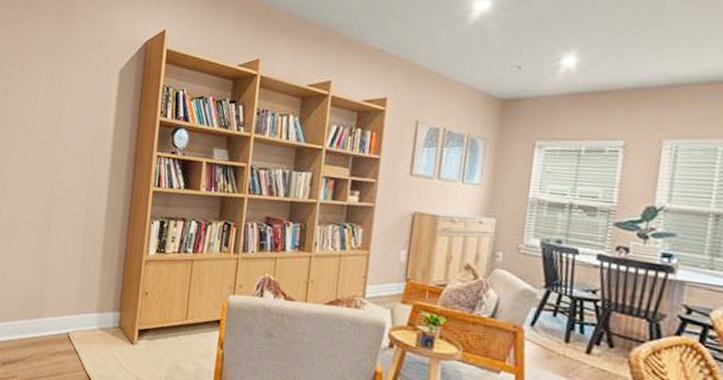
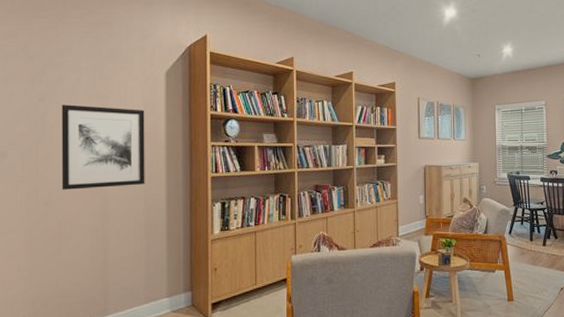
wall art: none [14,98,96,190] -> present [61,104,145,190]

